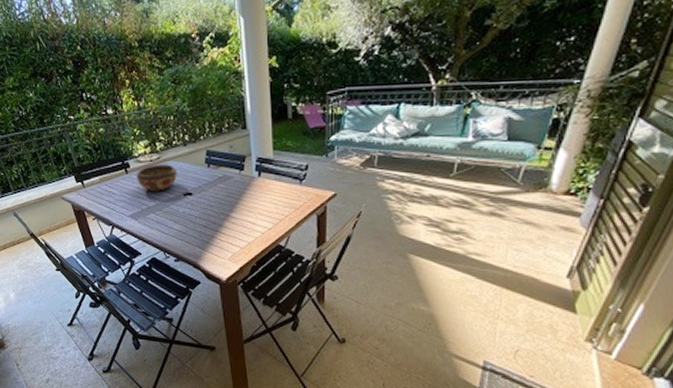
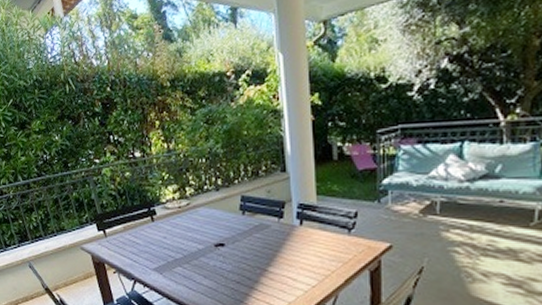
decorative bowl: present [136,164,177,191] -> none [162,211,208,242]

